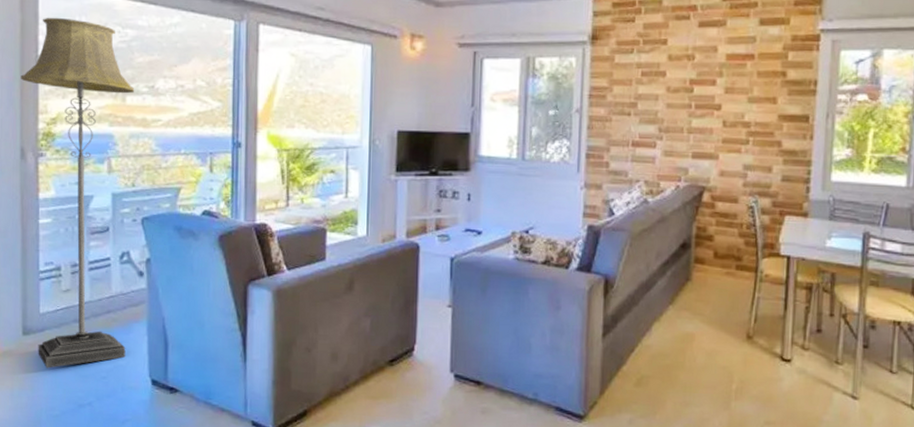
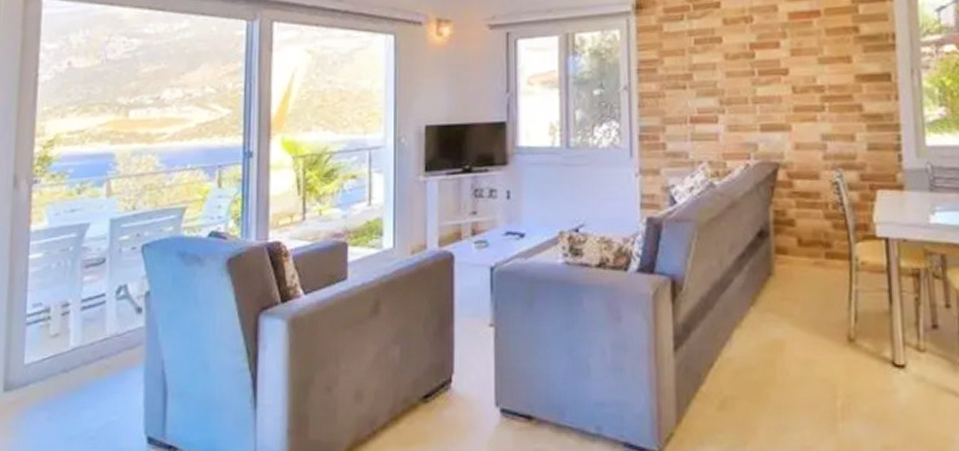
floor lamp: present [21,17,135,369] -> none [18,32,139,431]

